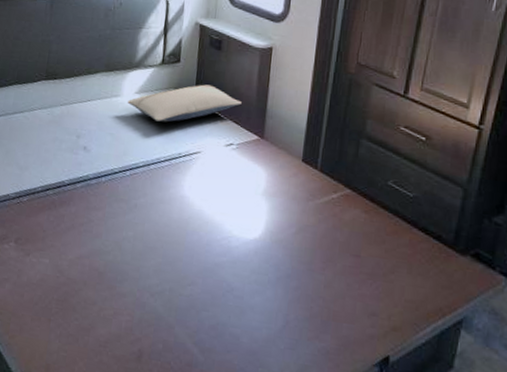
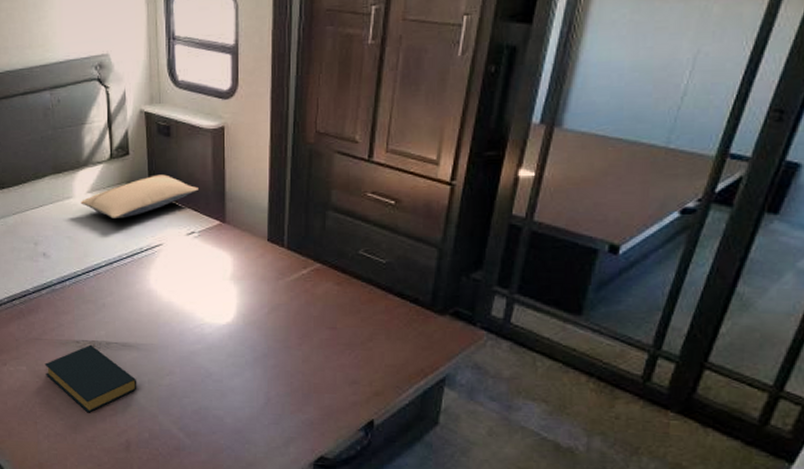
hardback book: none [67,244,159,316] -> present [44,344,137,413]

